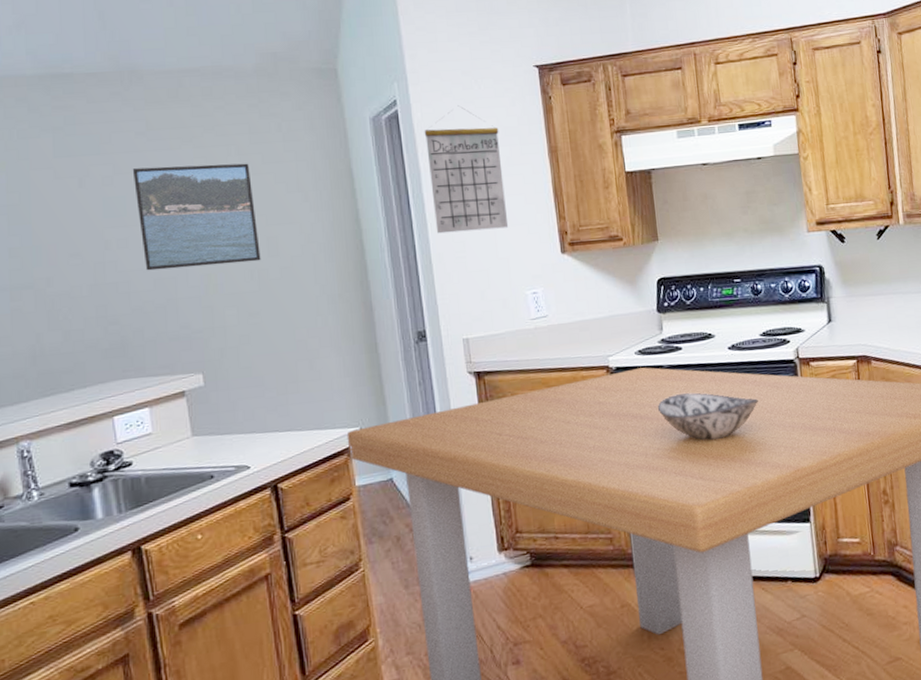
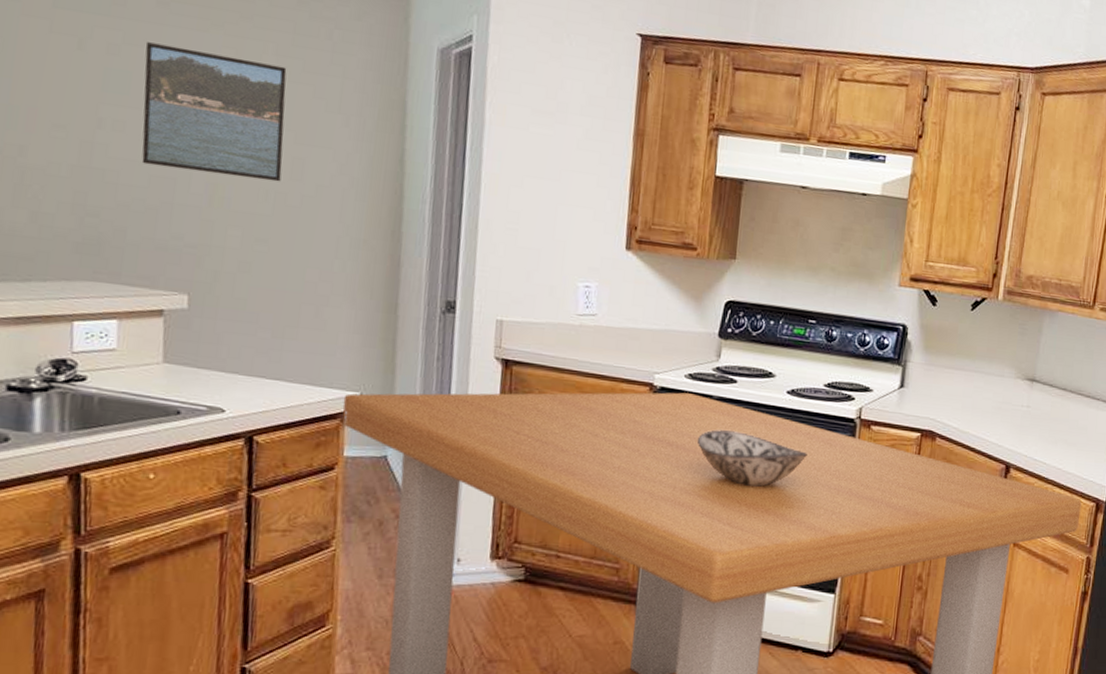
calendar: present [424,105,509,234] -> none [490,58,583,208]

